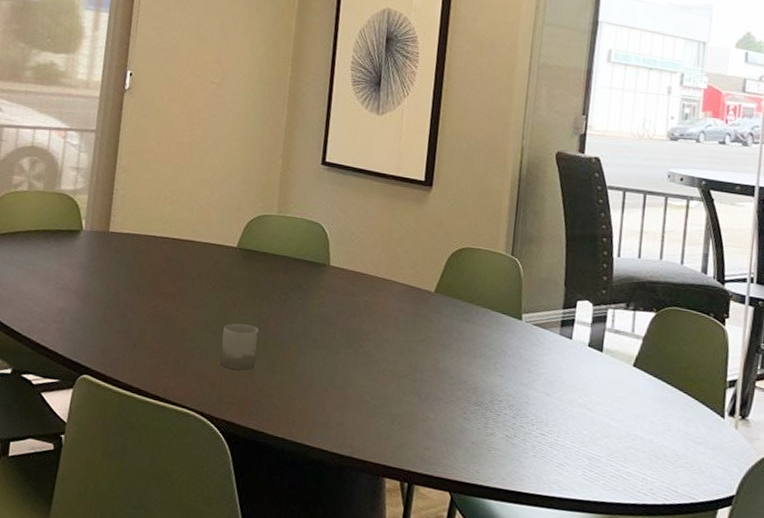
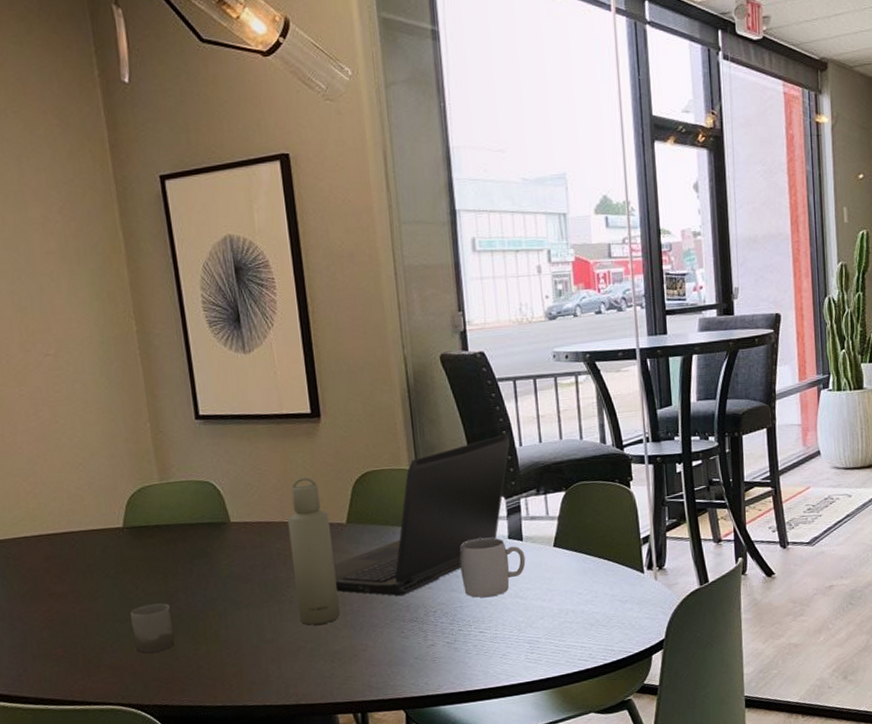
bottle: none [371,238,420,385] -> present [287,476,340,625]
laptop computer: none [411,241,609,377] -> present [333,433,511,596]
mug: none [534,338,602,402] -> present [459,537,526,598]

